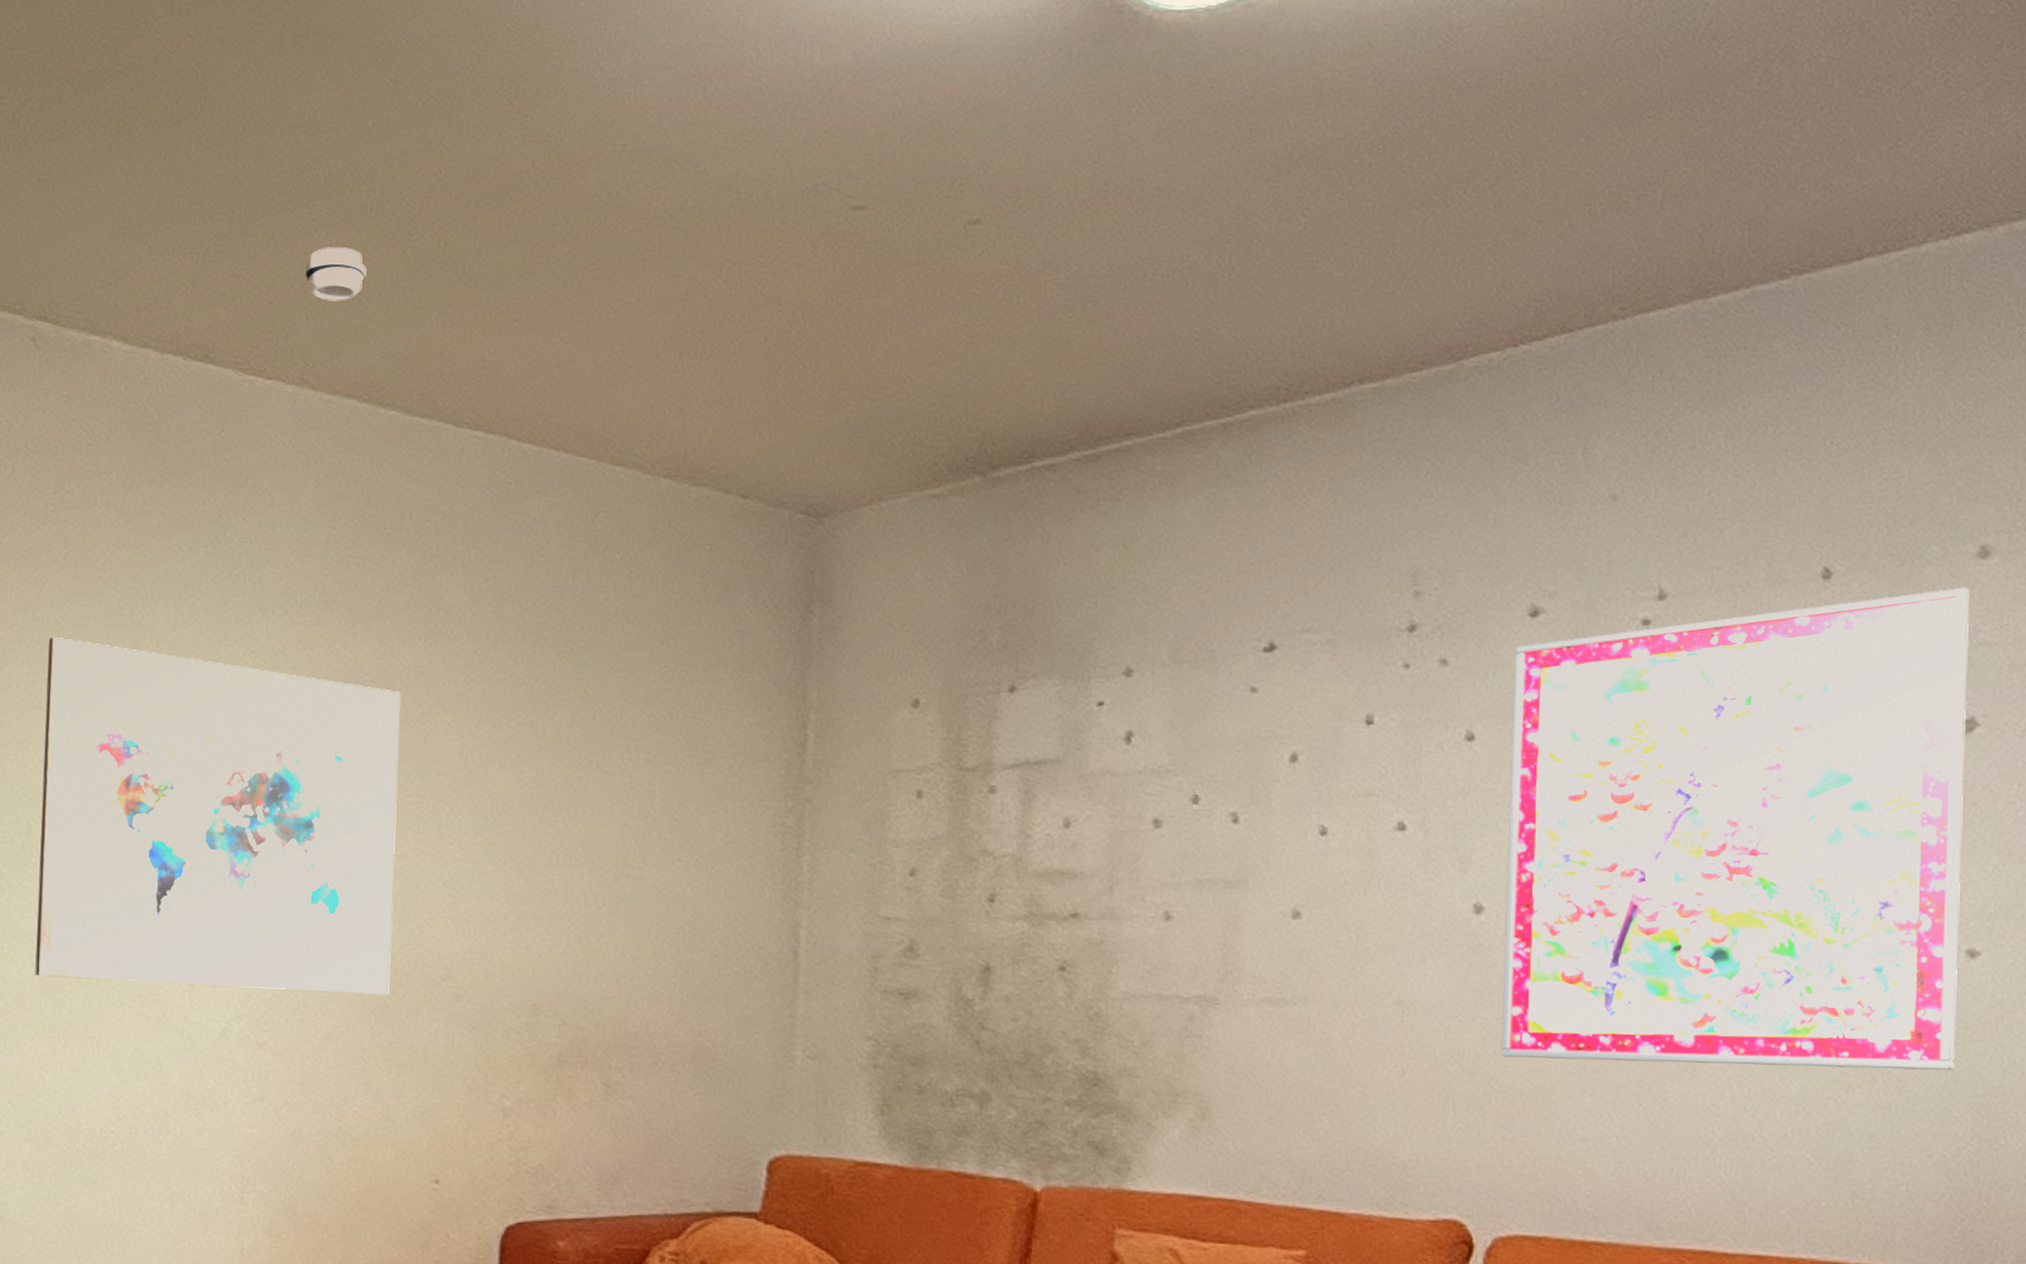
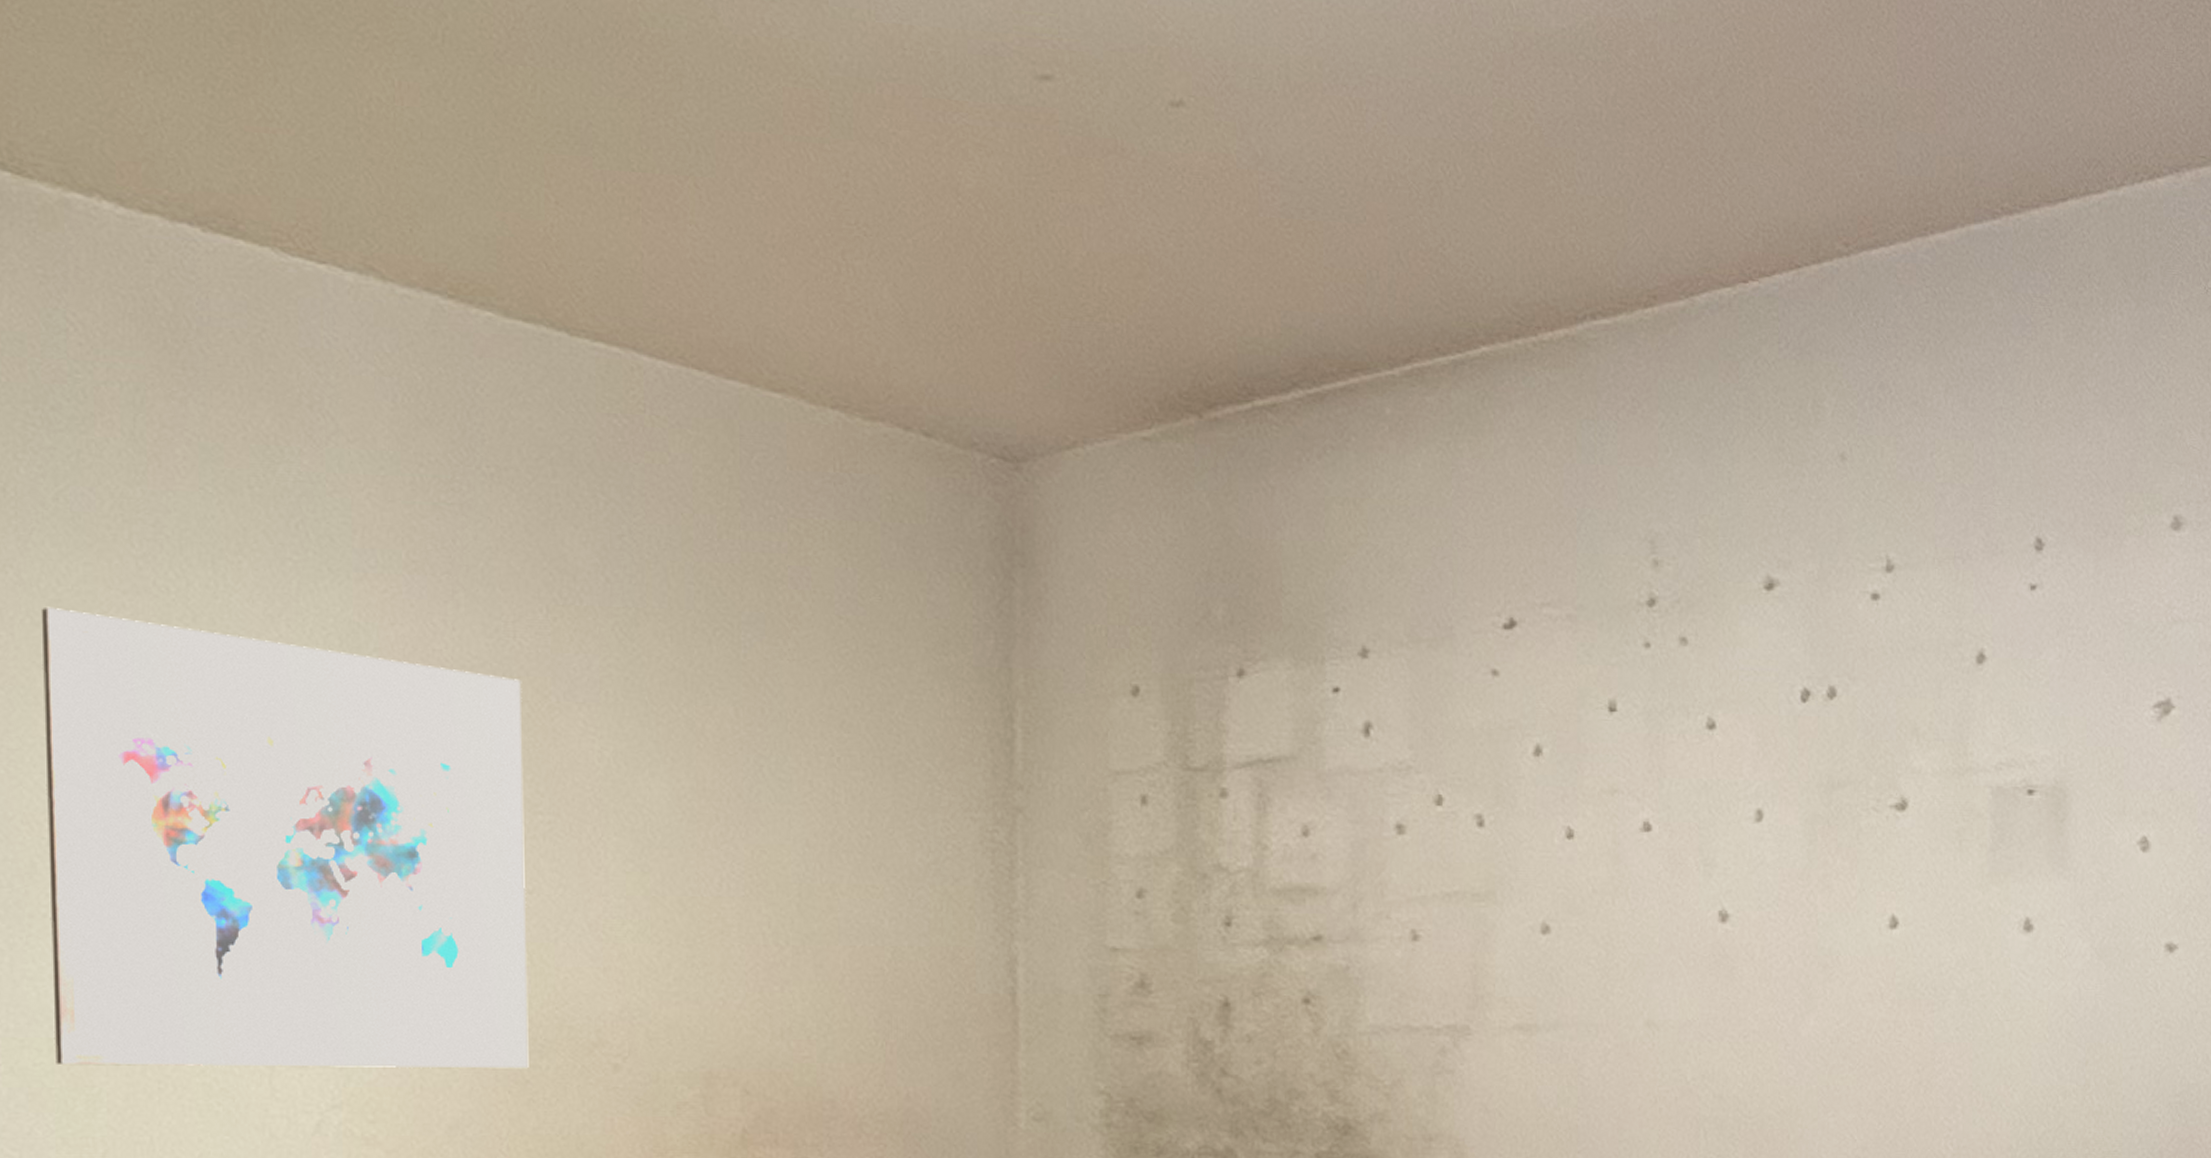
smoke detector: present [304,247,367,301] -> none [359,88,442,162]
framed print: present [1501,587,1969,1071] -> none [1749,560,2164,1079]

